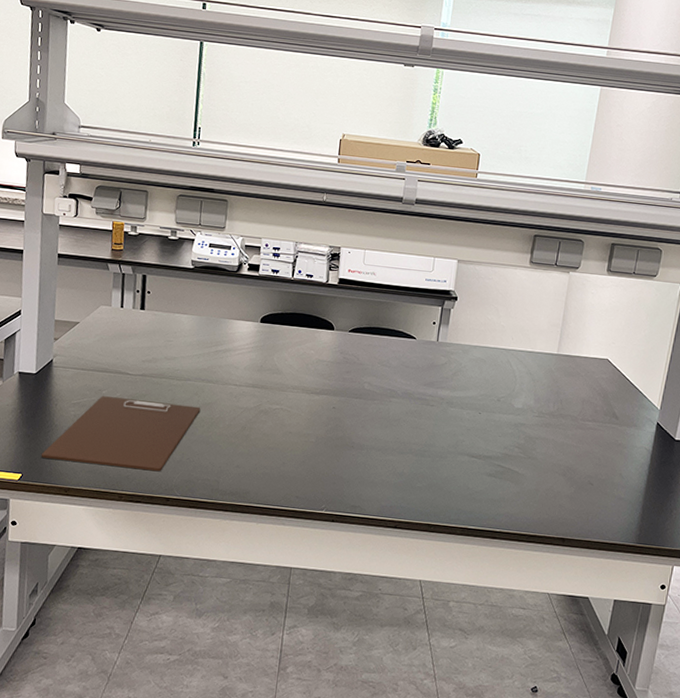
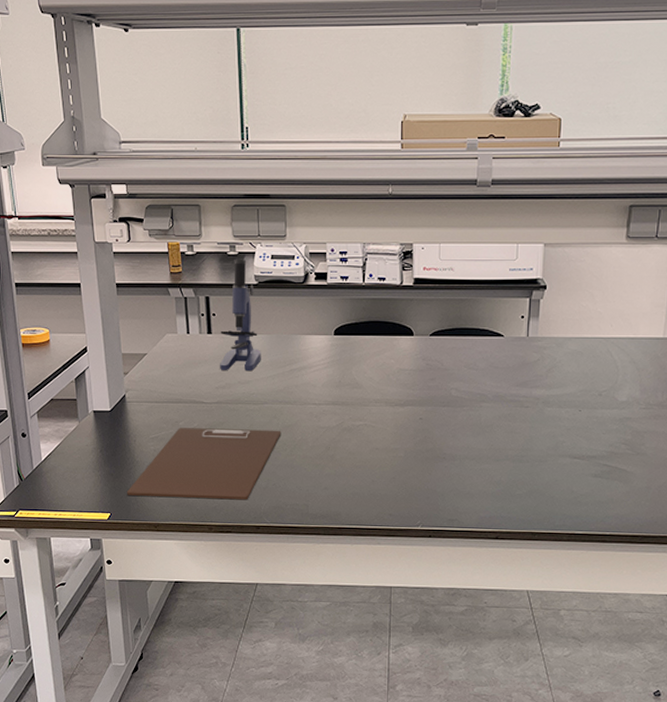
microscope: none [148,243,190,349] -> present [220,259,261,372]

